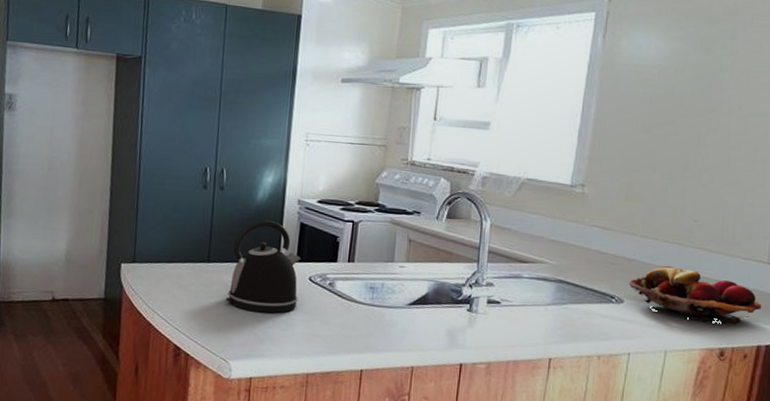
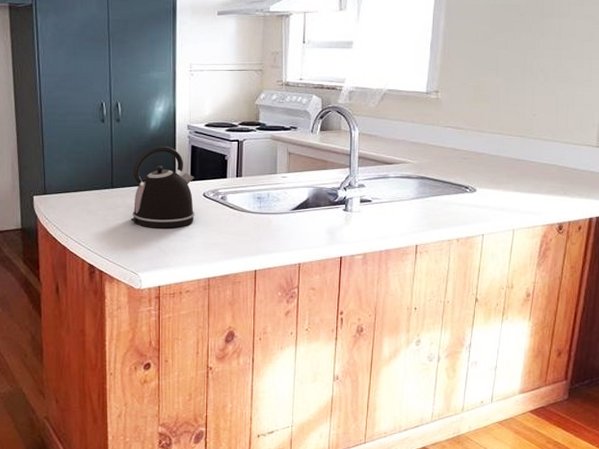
fruit basket: present [628,265,762,324] -> none [479,156,592,202]

